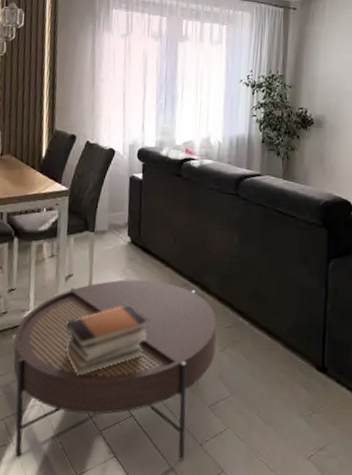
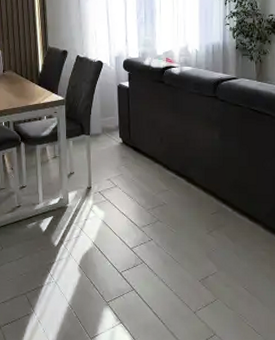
coffee table: present [13,279,217,461] -> none [29,175,203,326]
book stack: present [65,303,149,376] -> none [71,195,143,257]

